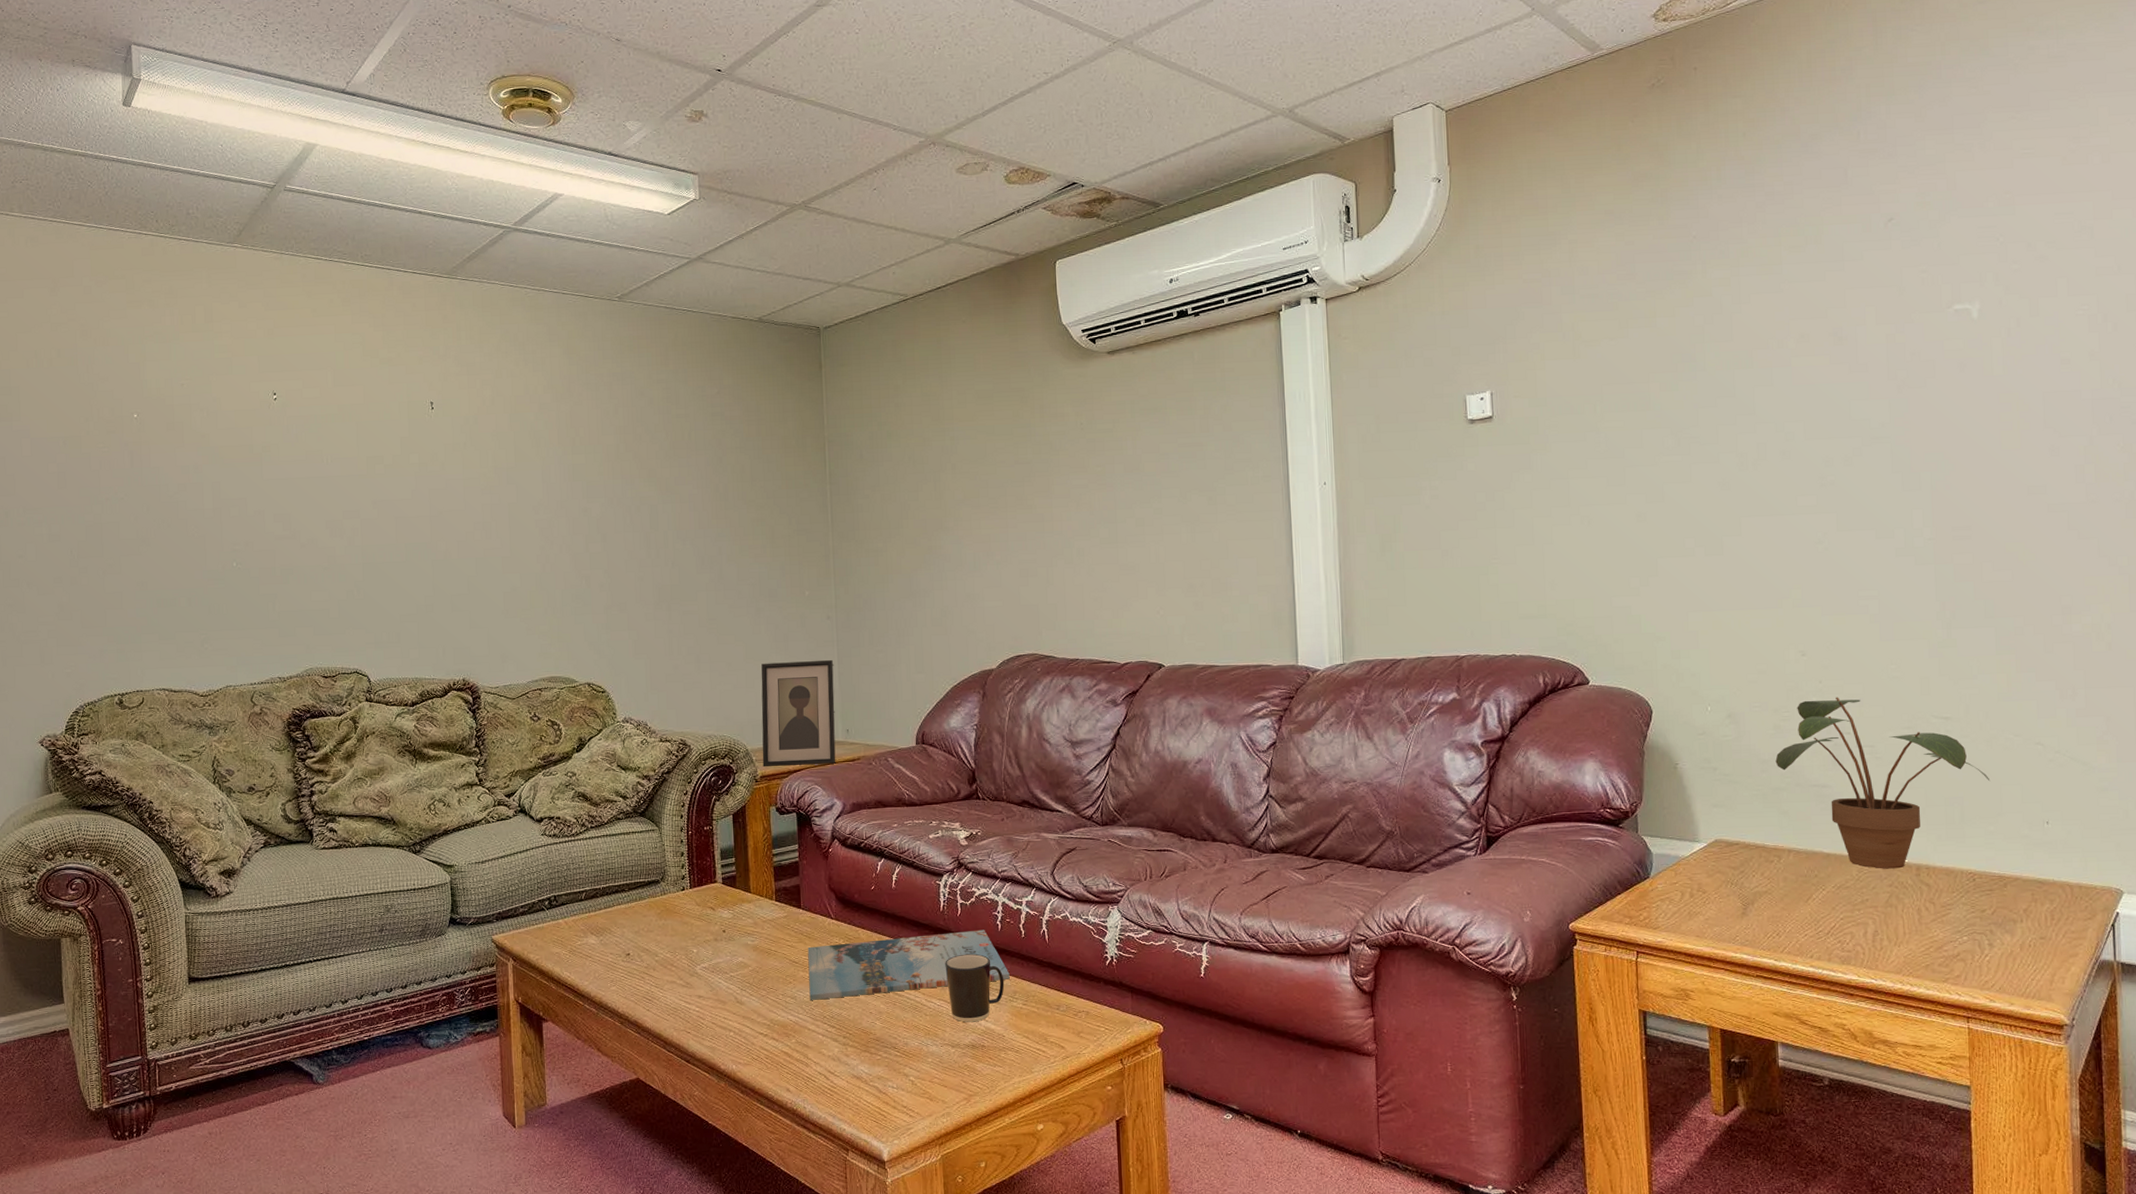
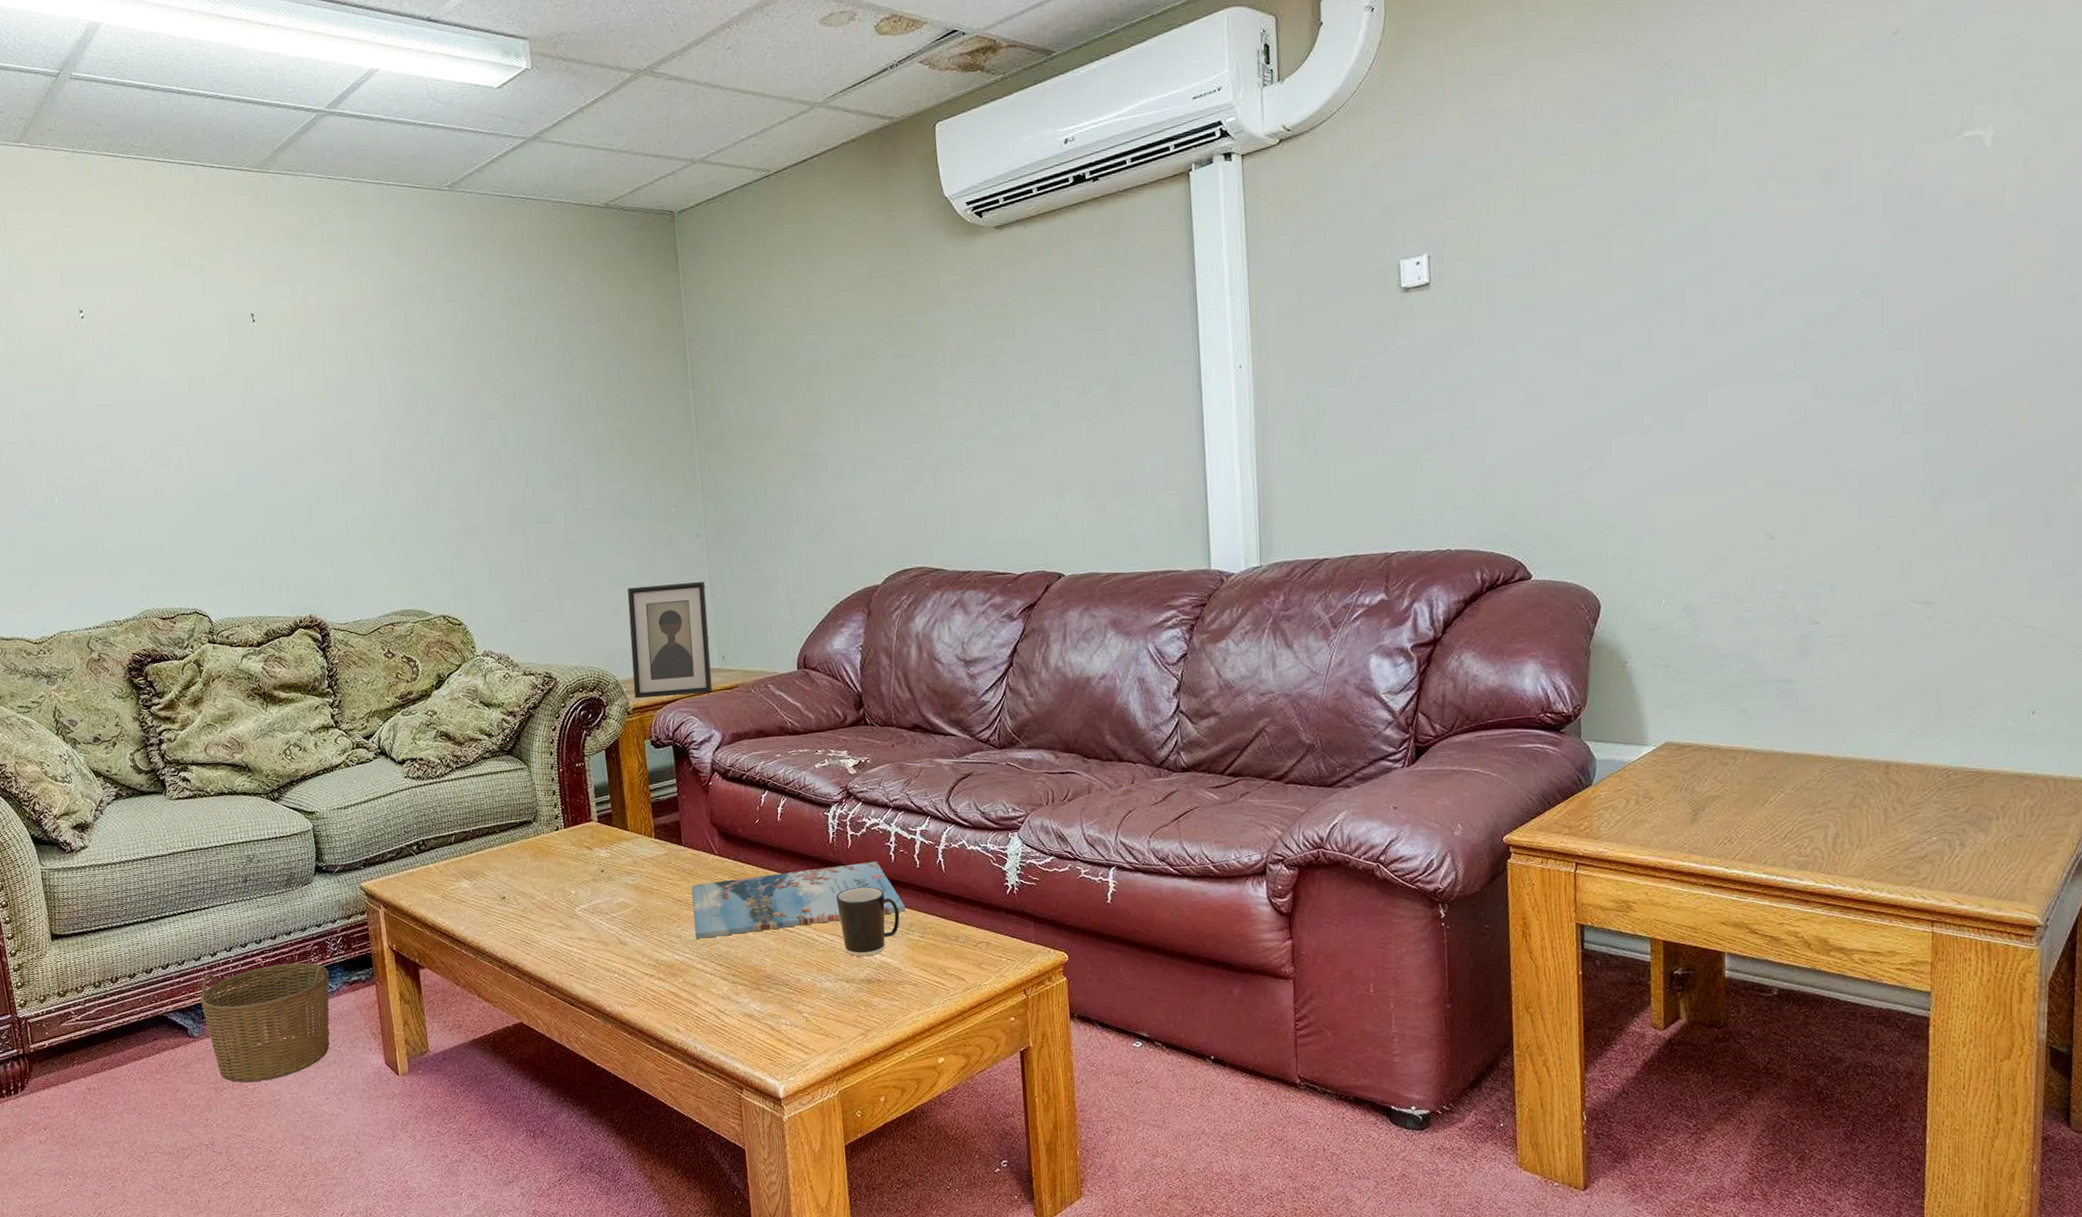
basket: none [327,1012,456,1131] -> present [200,962,330,1083]
potted plant: present [1775,697,1991,869] -> none [1735,583,1973,768]

